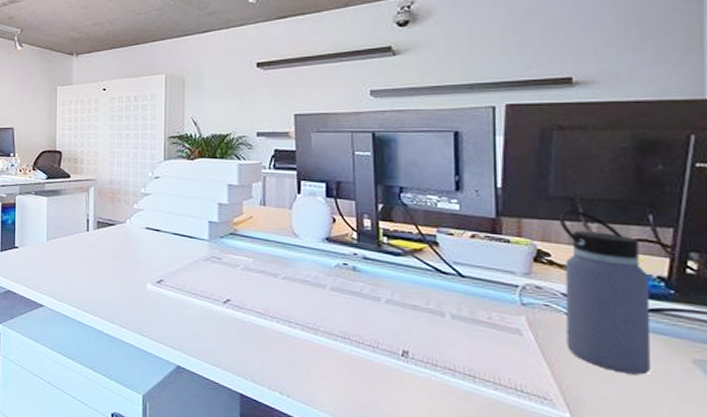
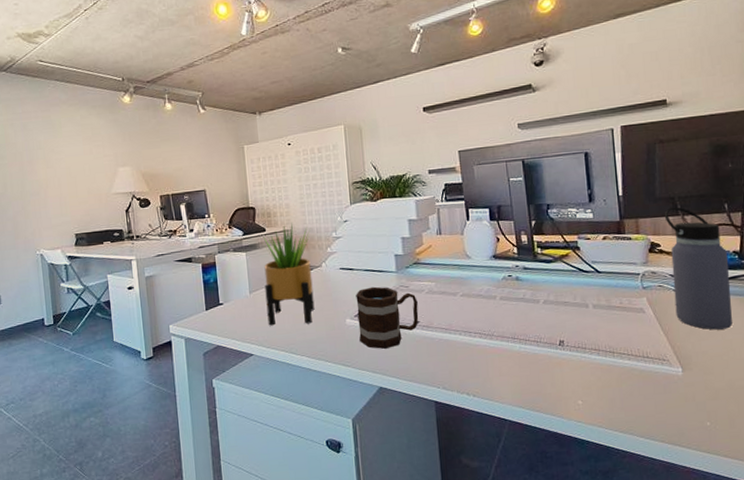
potted plant: none [62,172,116,283] -> present [263,223,315,326]
mug: none [160,252,230,324] -> present [356,286,419,349]

